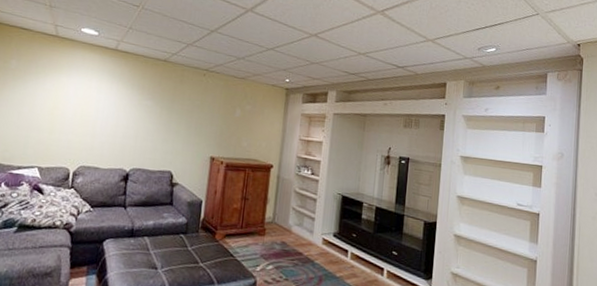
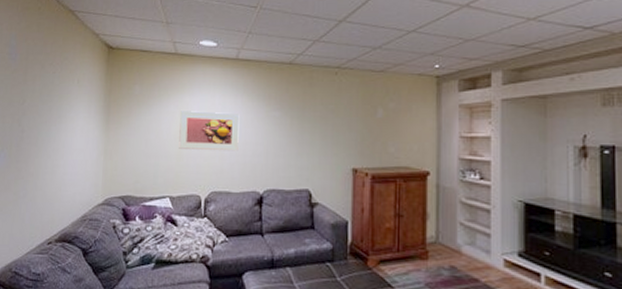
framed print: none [51,89,114,132] -> present [179,111,240,151]

